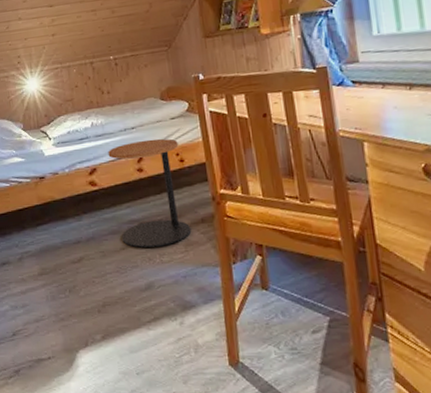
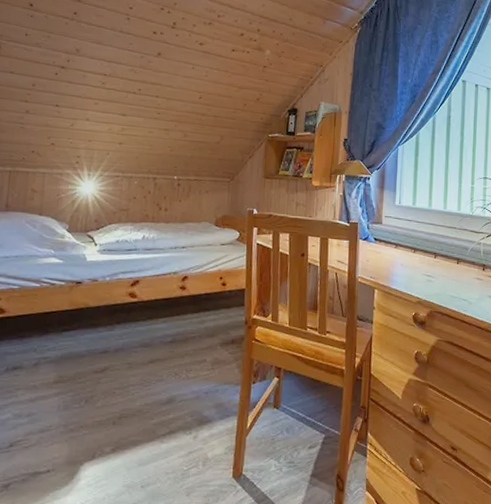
side table: present [108,138,192,248] -> none [152,260,224,364]

